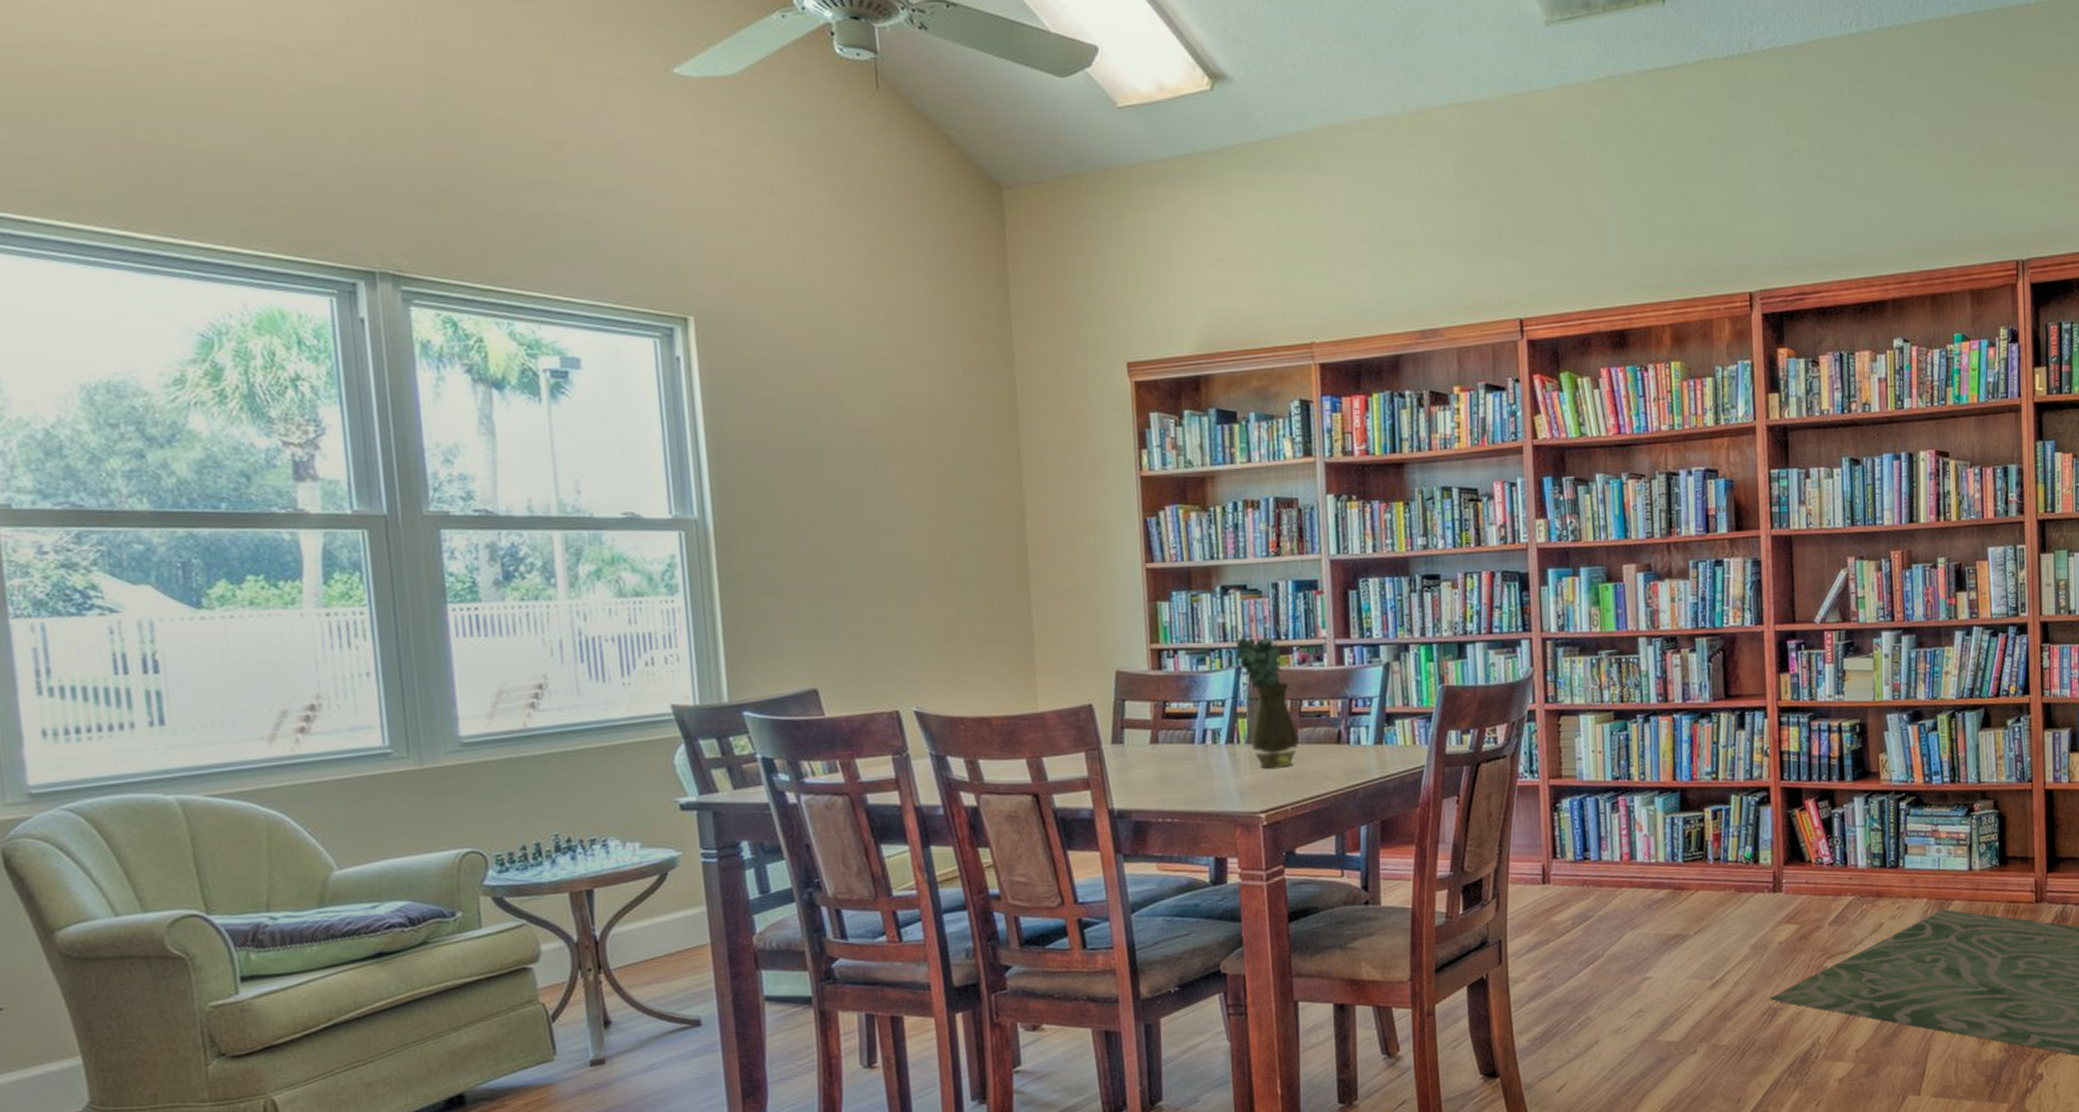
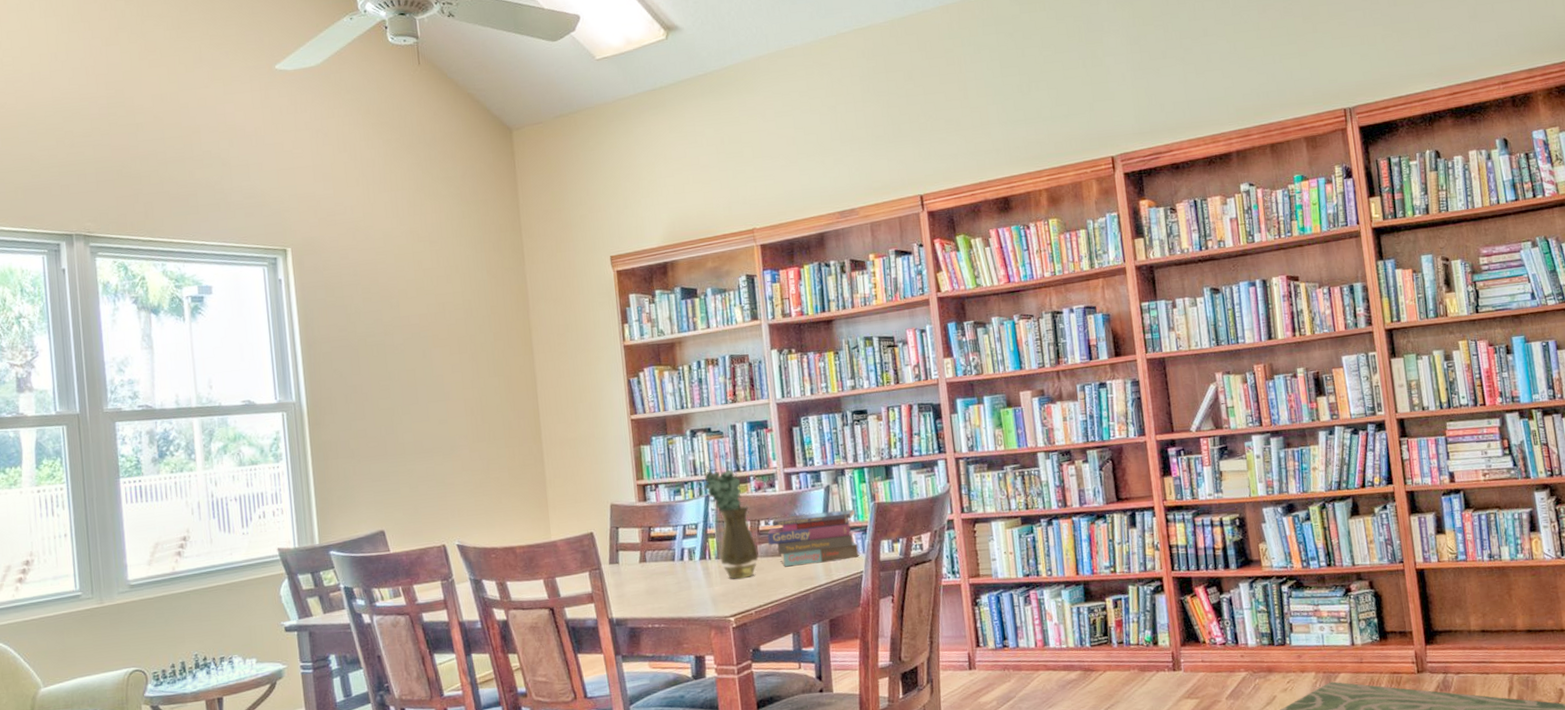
books: none [1311,692,1421,757] -> present [767,509,859,567]

